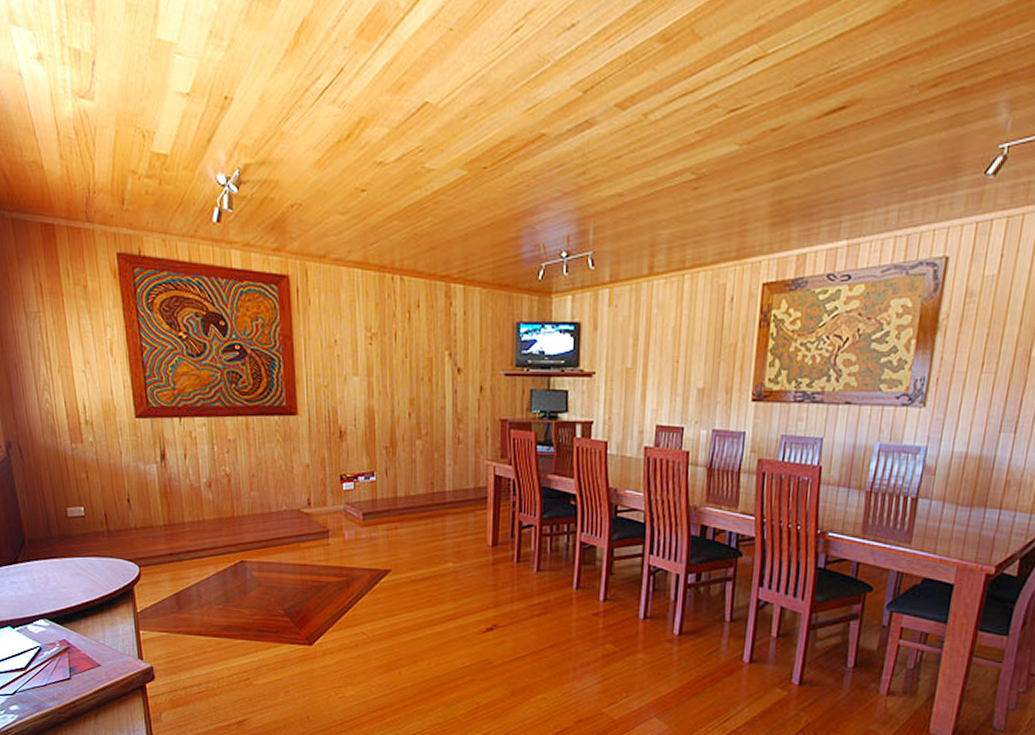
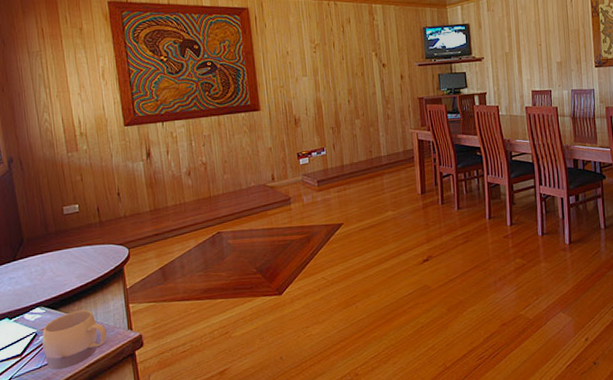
mug: none [47,629,116,691] -> present [42,309,107,370]

